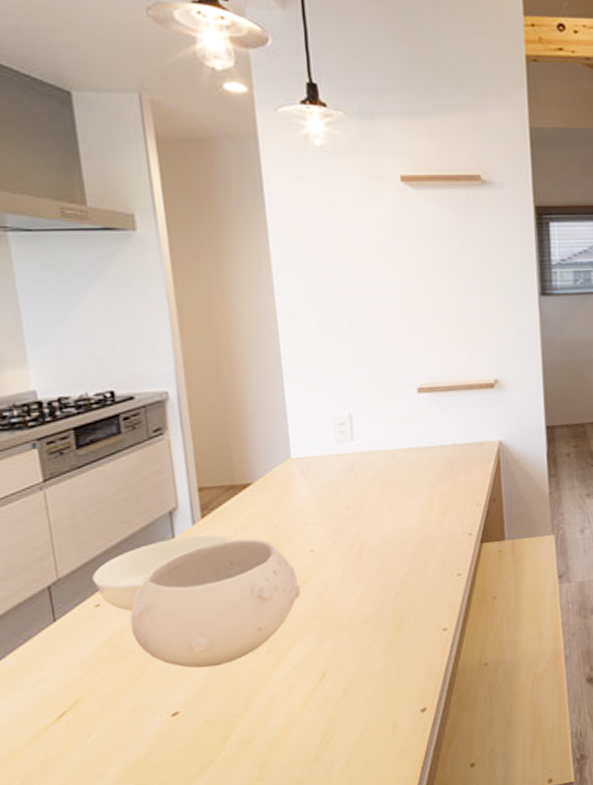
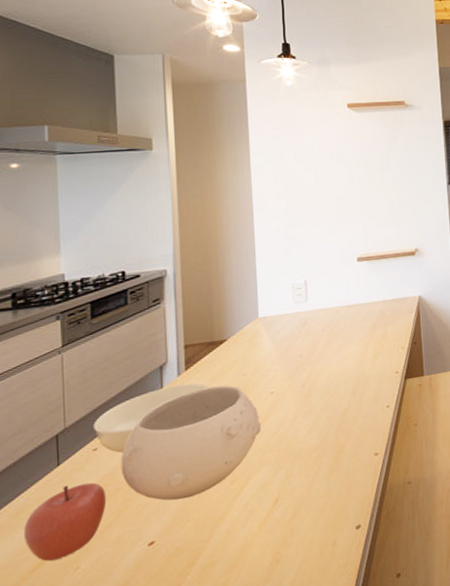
fruit: none [22,642,118,726] -> present [24,482,107,562]

